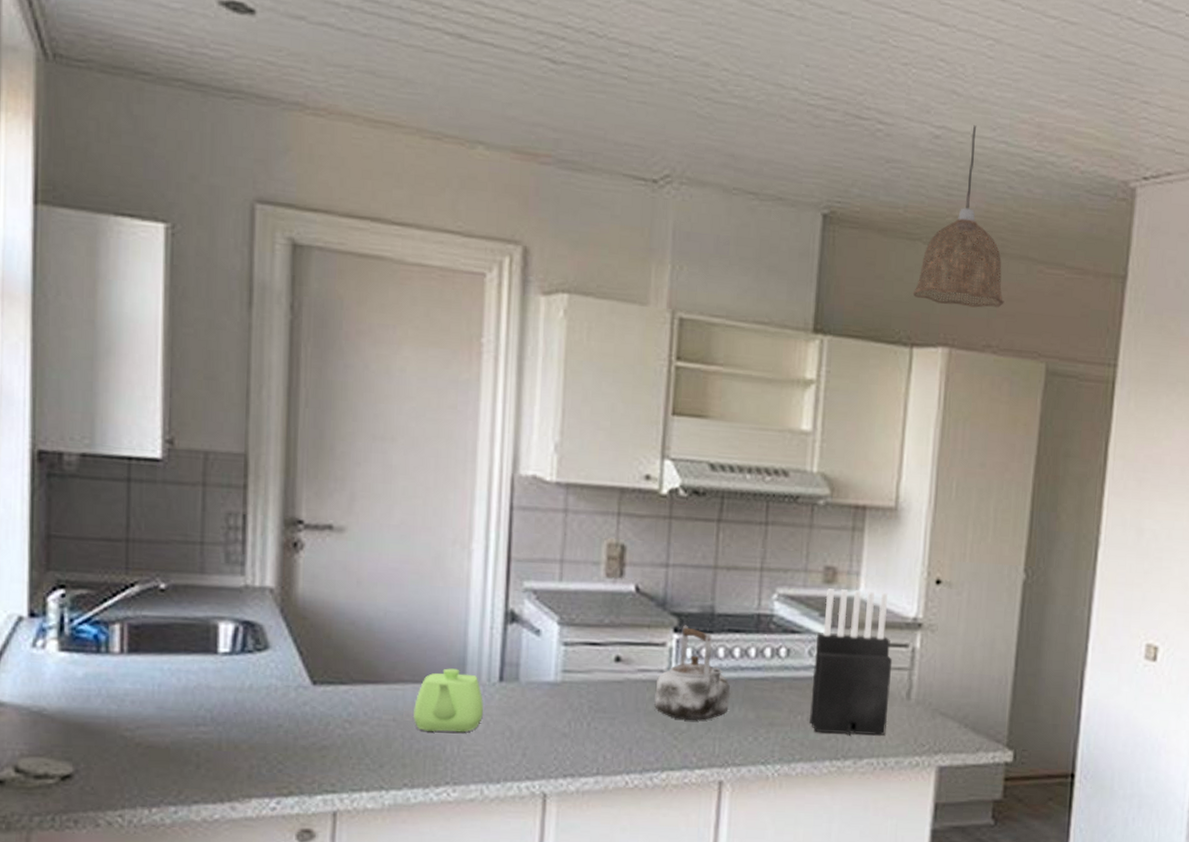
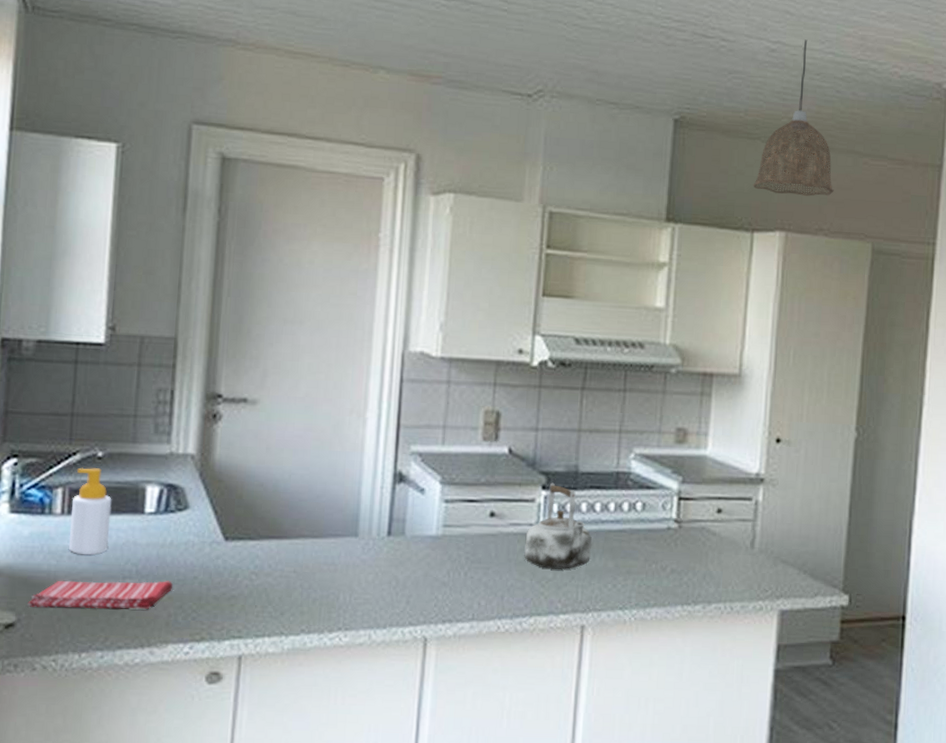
dish towel: none [86,727,255,760] -> present [28,580,173,609]
soap bottle: none [130,601,179,700] -> present [68,467,112,556]
teapot: present [413,668,483,733] -> none [312,524,373,583]
knife block: present [809,588,893,736] -> none [662,448,738,582]

